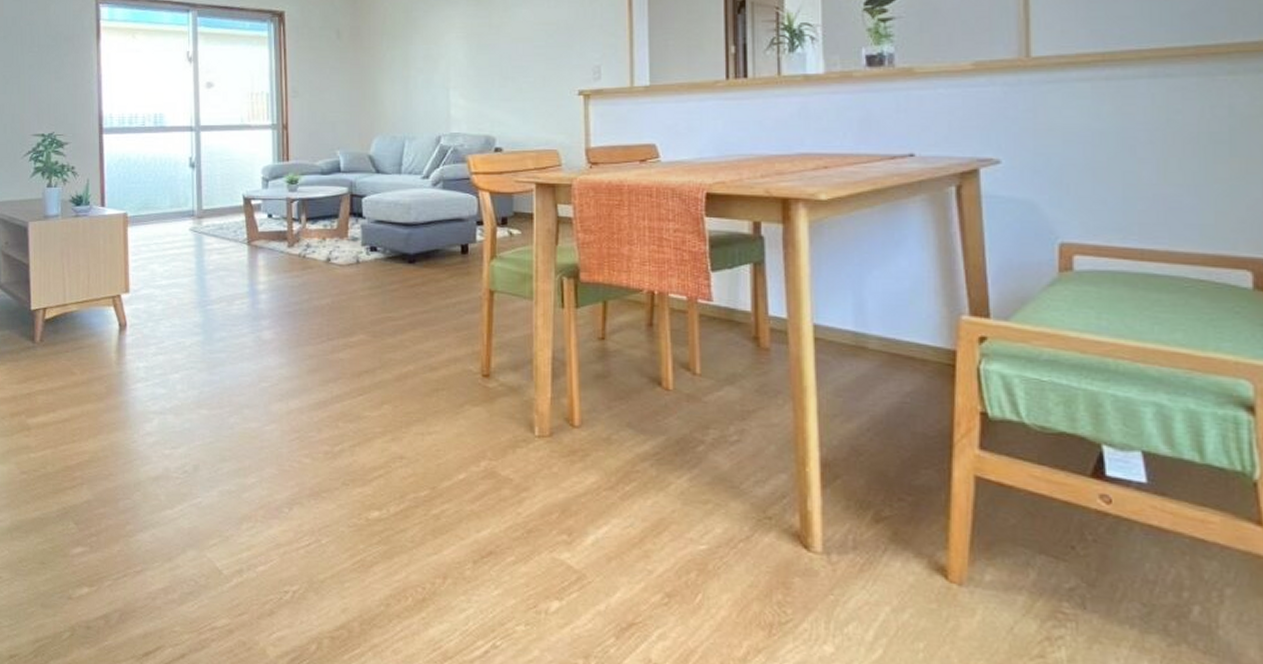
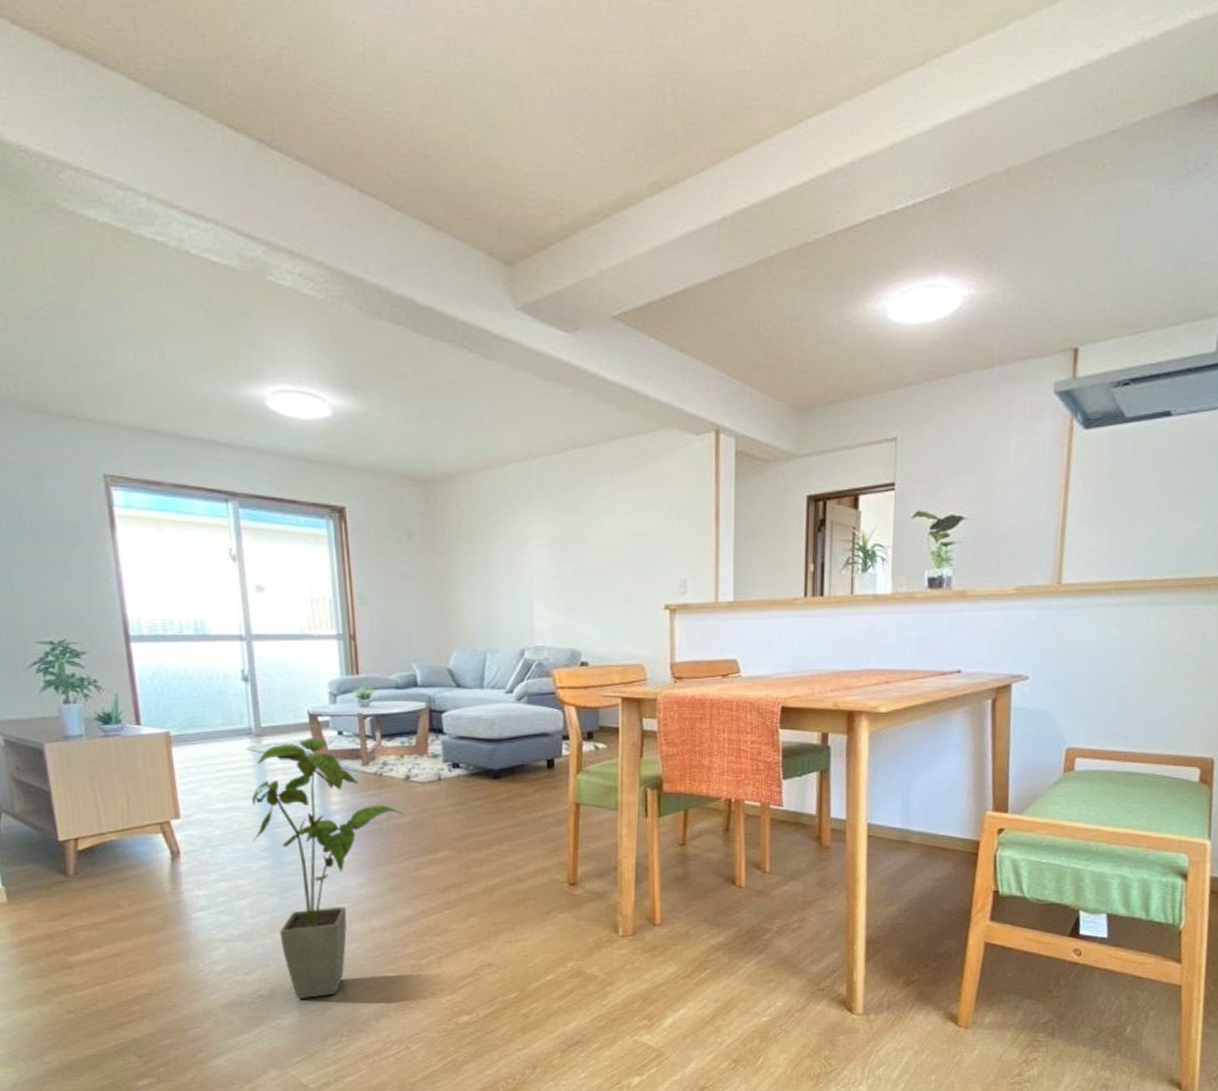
house plant: none [188,220,323,479] -> present [251,738,403,1000]

